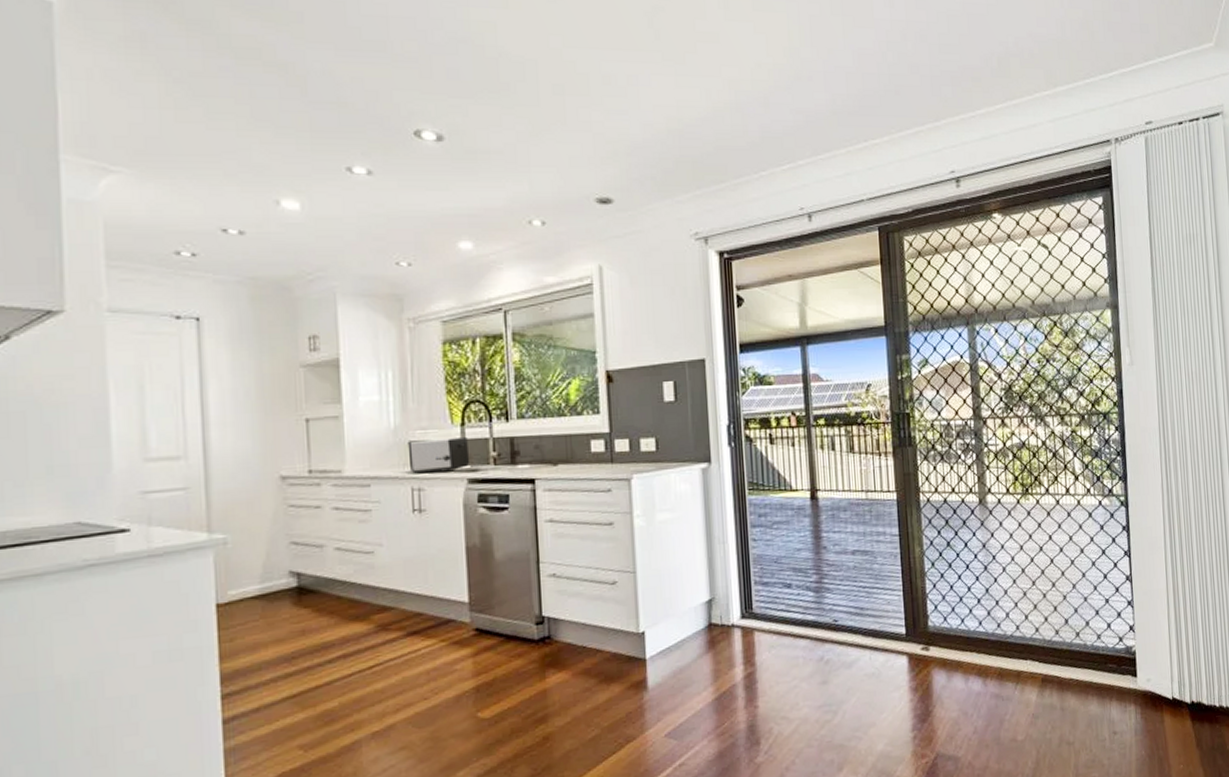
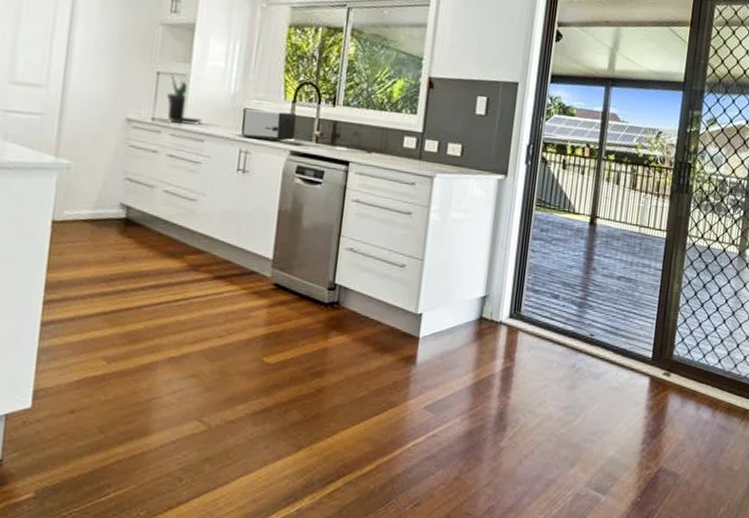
planter: none [320,417,364,471] -> present [167,72,202,124]

